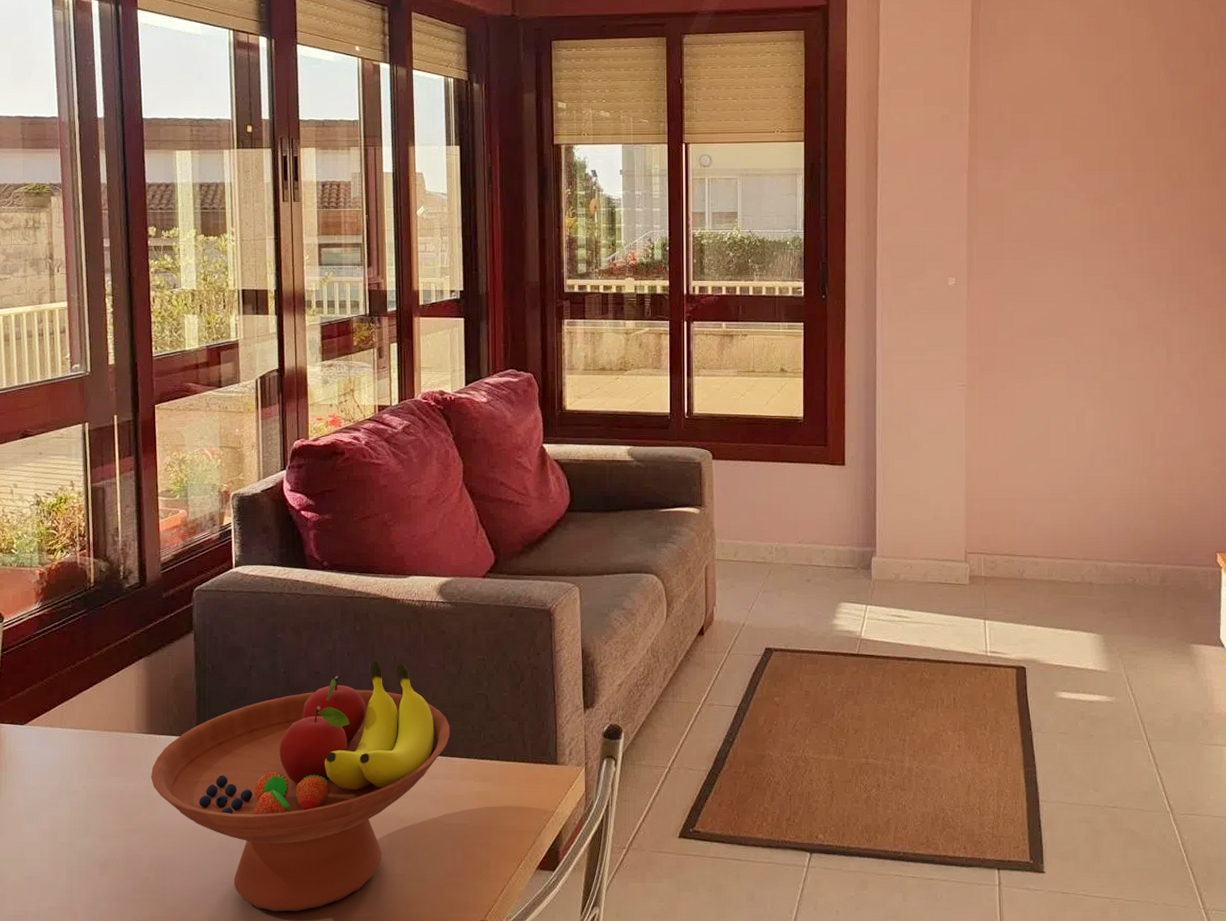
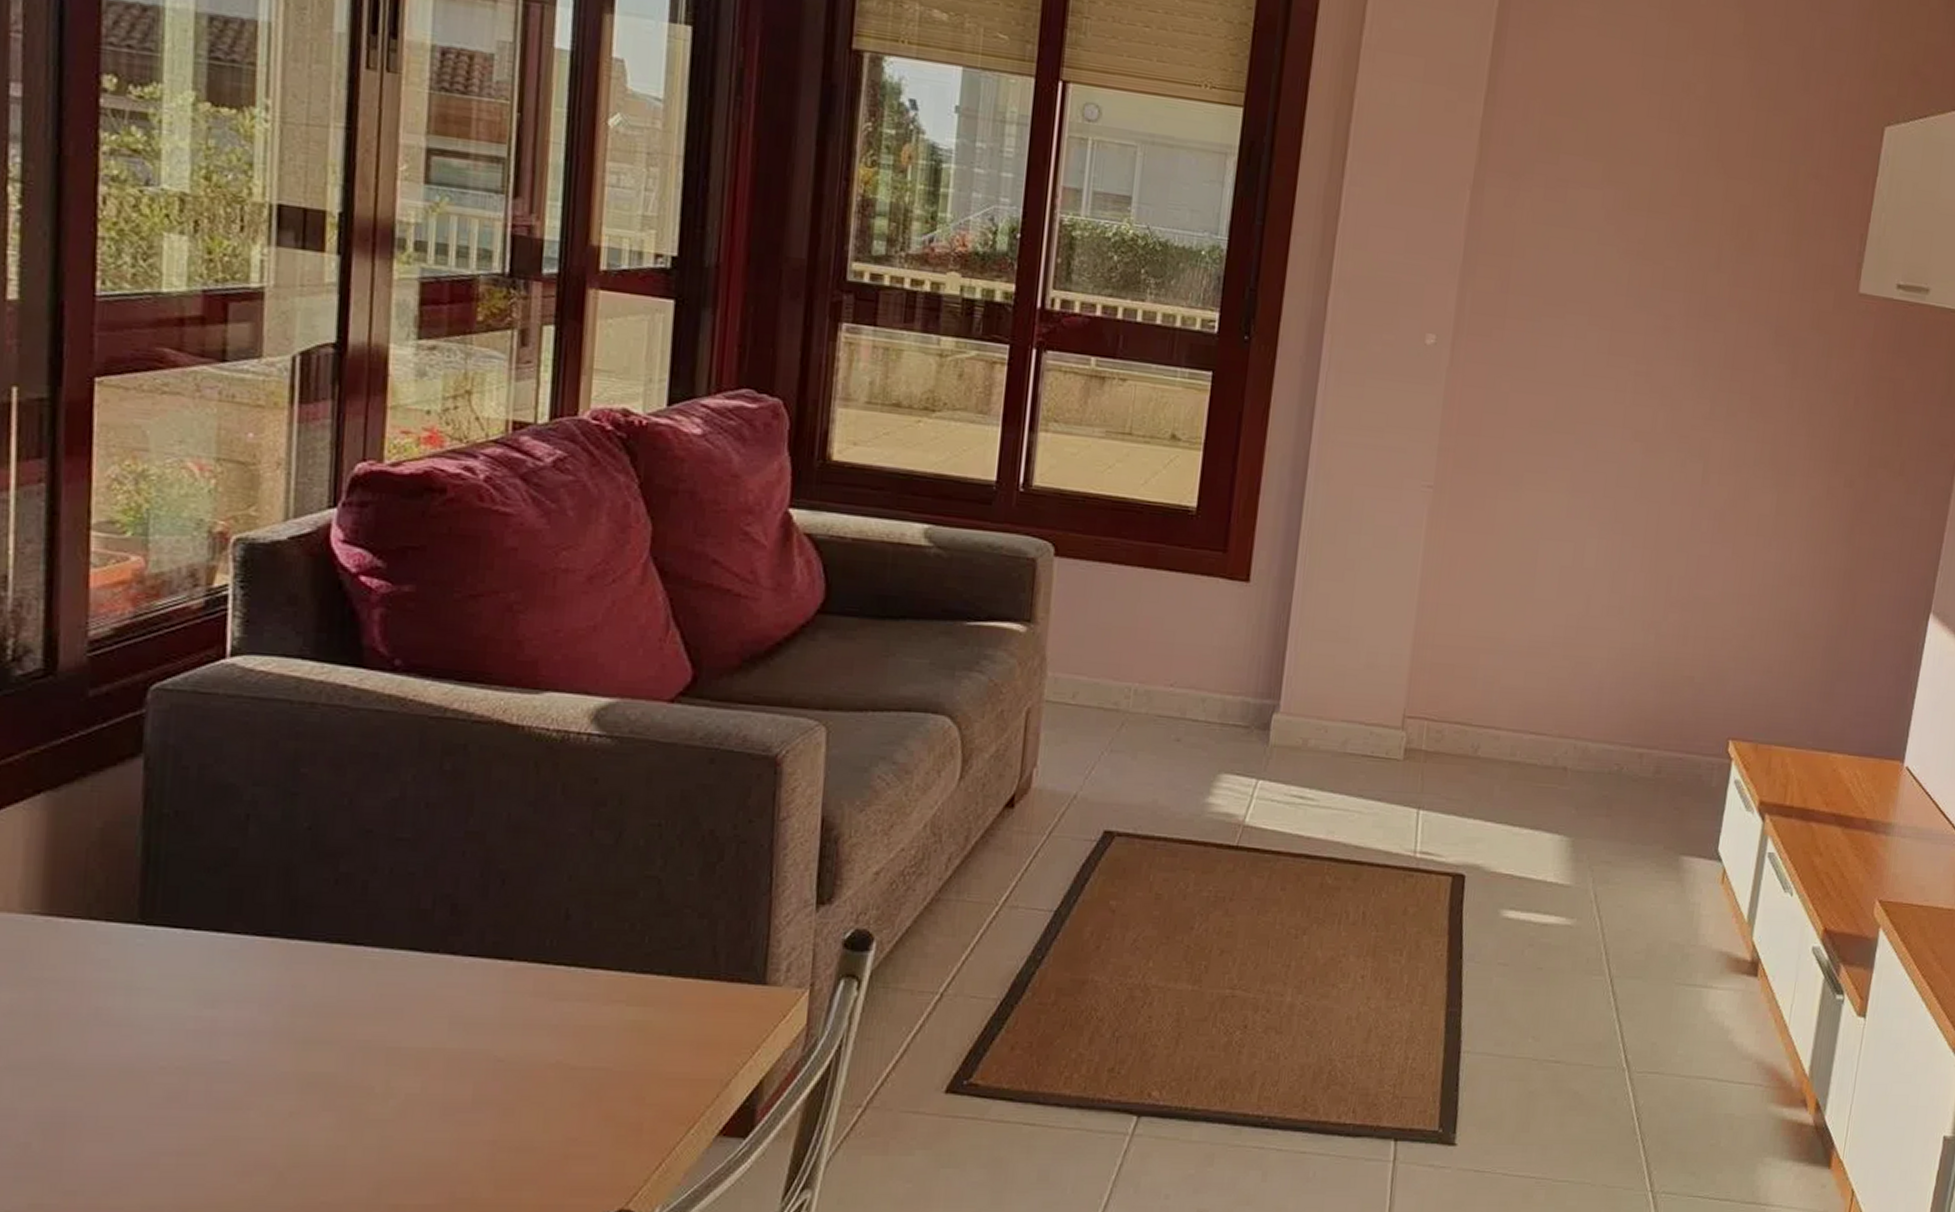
fruit bowl: present [151,659,451,912] -> none [45,816,594,1197]

